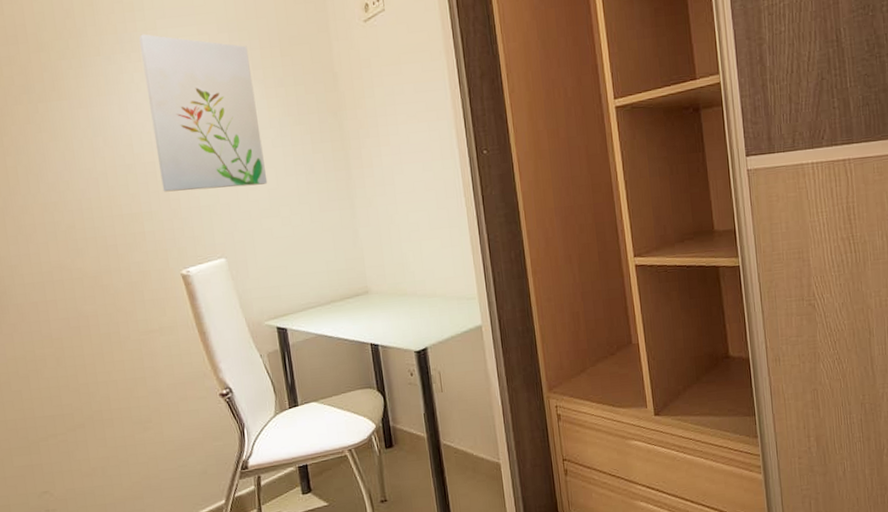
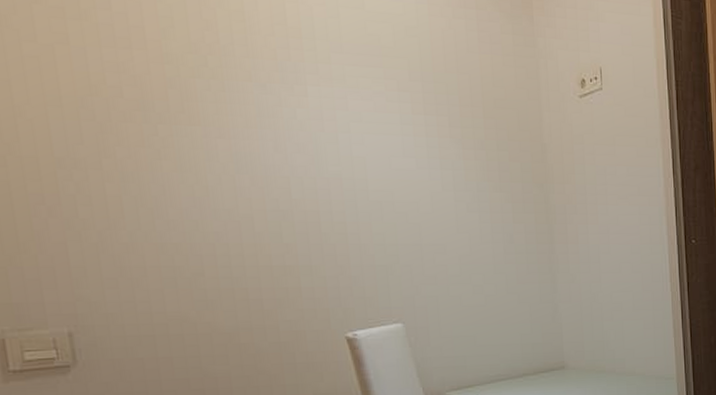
wall art: present [138,34,268,192] -> none [305,66,459,249]

